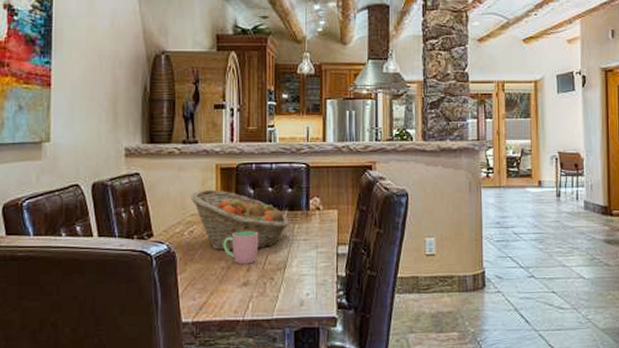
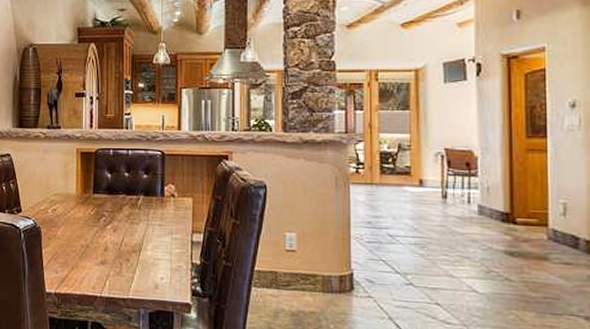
fruit basket: present [191,189,289,251] -> none [54,172,144,231]
cup: present [223,231,259,264] -> none [83,212,116,244]

